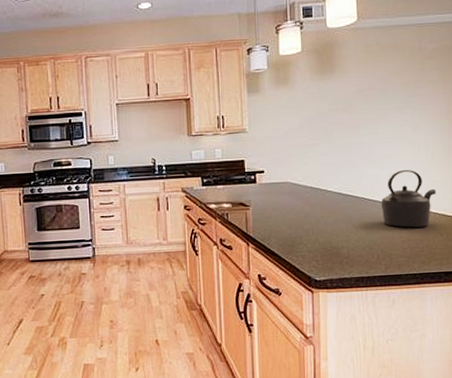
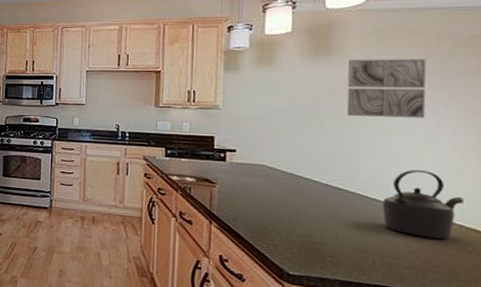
wall art: none [348,71,406,128] -> present [346,59,426,119]

